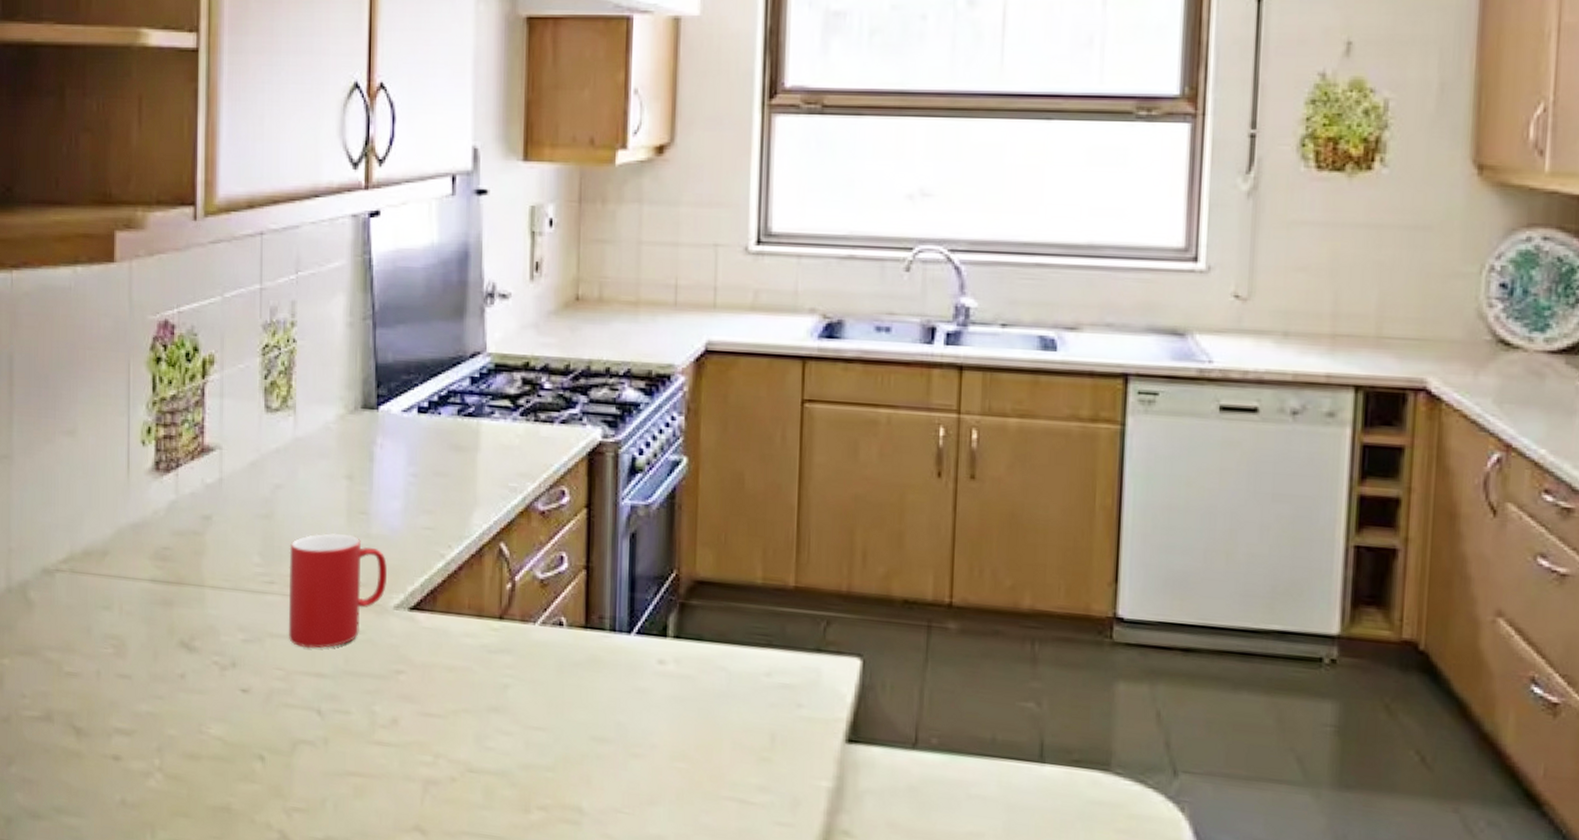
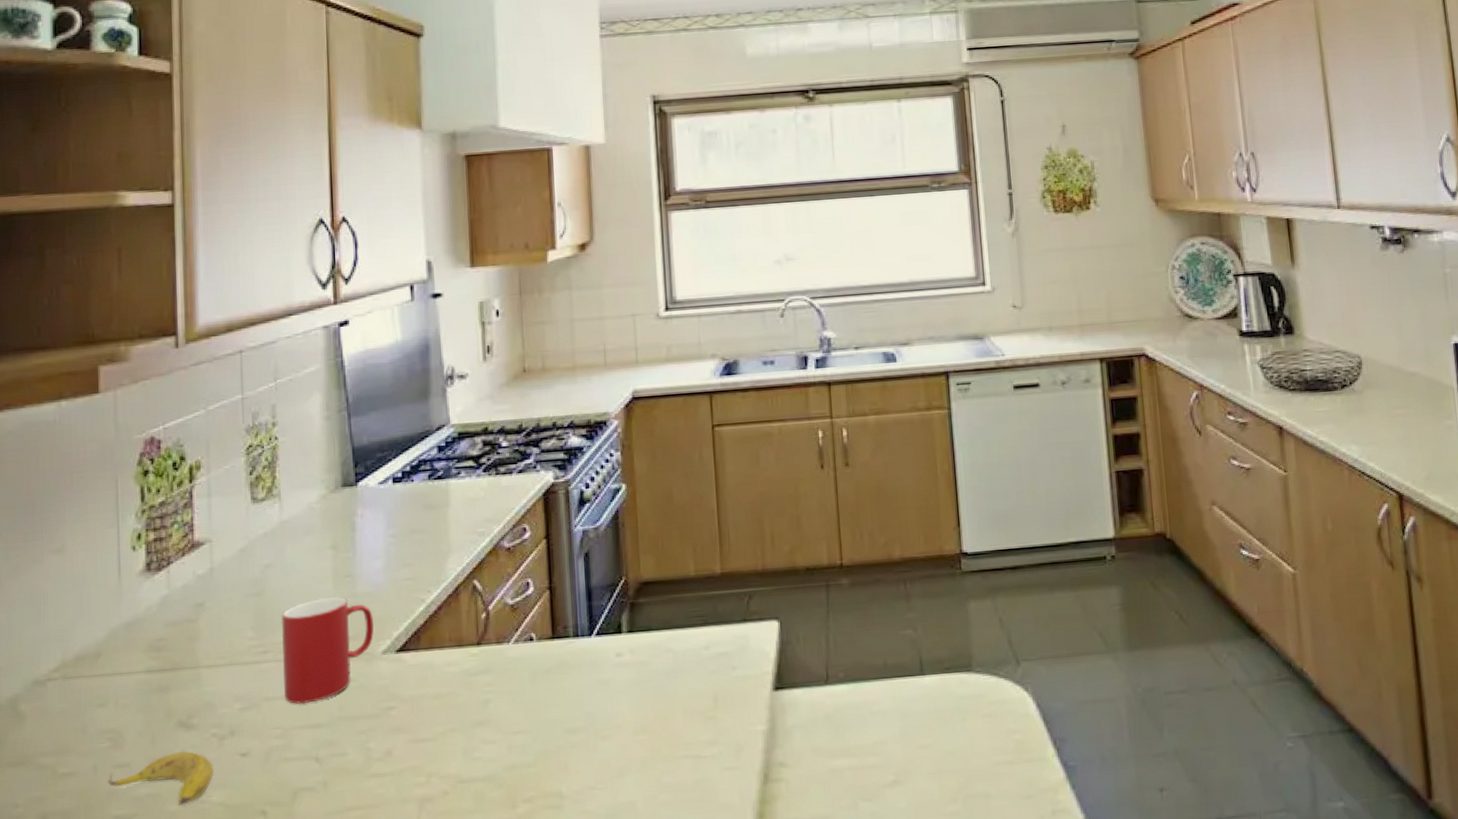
banana: none [110,673,214,732] -> present [107,750,214,805]

